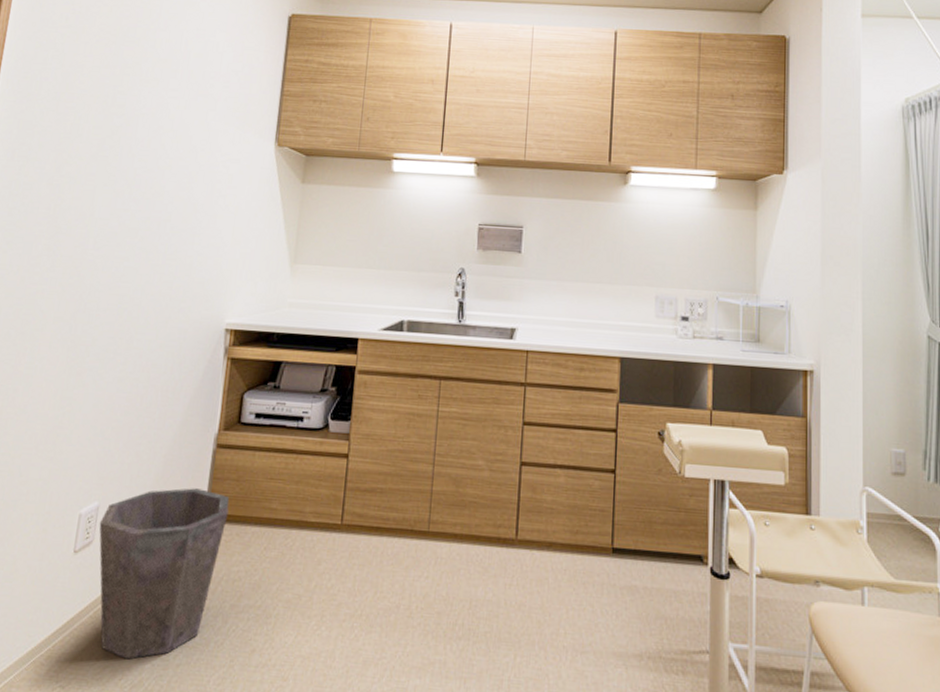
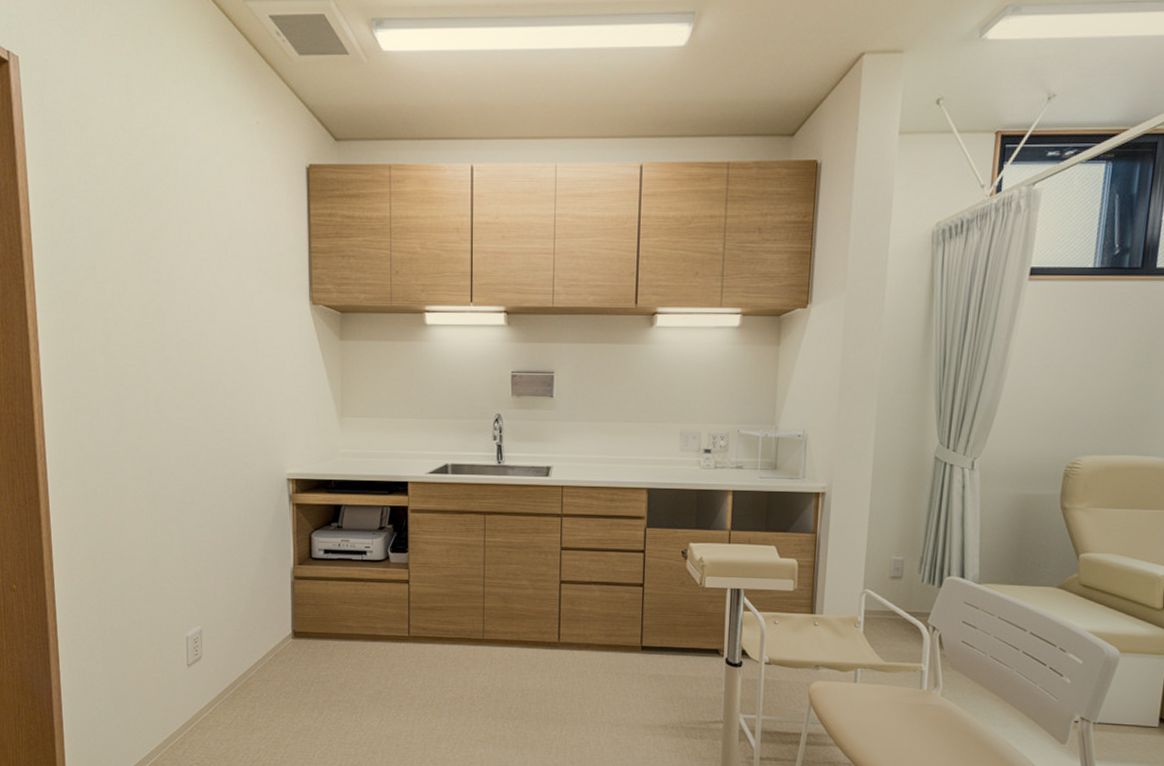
waste bin: present [99,488,230,660] -> none [204,612,312,743]

